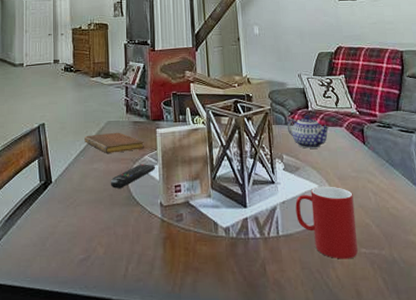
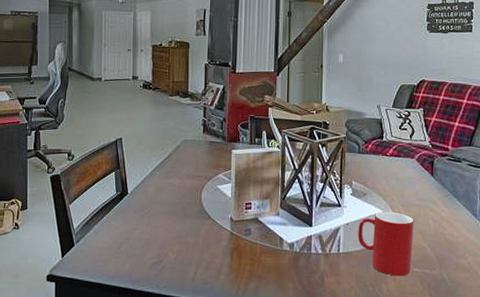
notebook: present [84,132,144,153] -> none [161,150,219,170]
remote control: present [110,164,155,189] -> none [184,182,228,203]
teapot: present [287,115,329,149] -> none [360,145,401,177]

